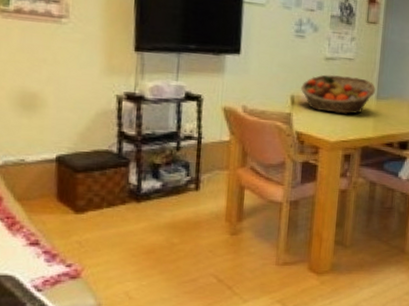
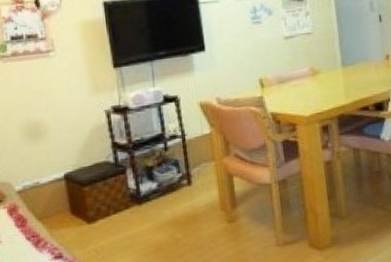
fruit basket: present [300,74,376,115] -> none [266,49,340,89]

